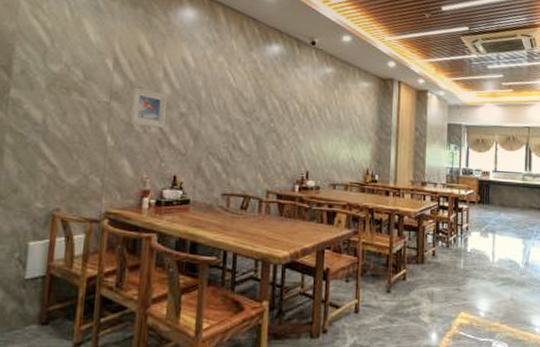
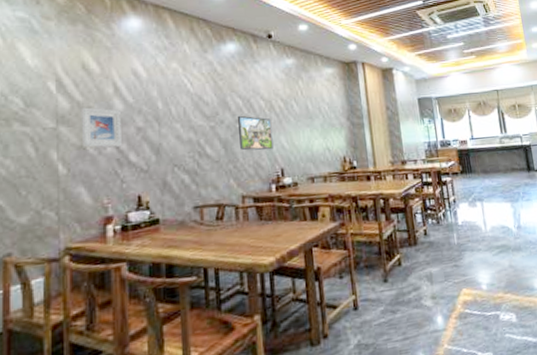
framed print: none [271,115,304,152] -> present [237,115,274,151]

